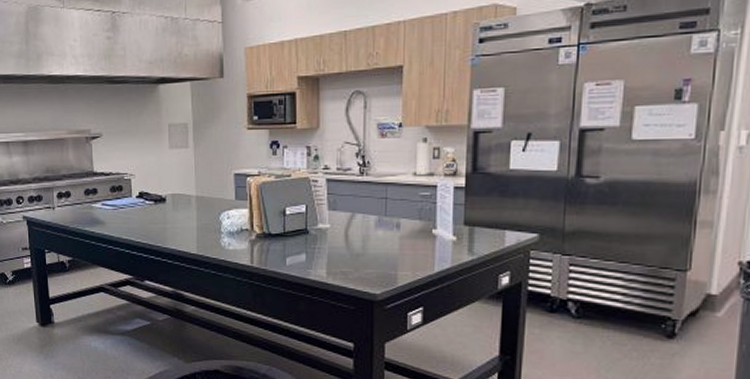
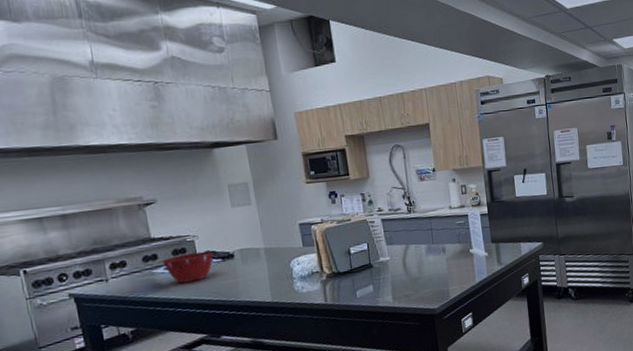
mixing bowl: none [101,192,146,221] -> present [162,251,213,283]

